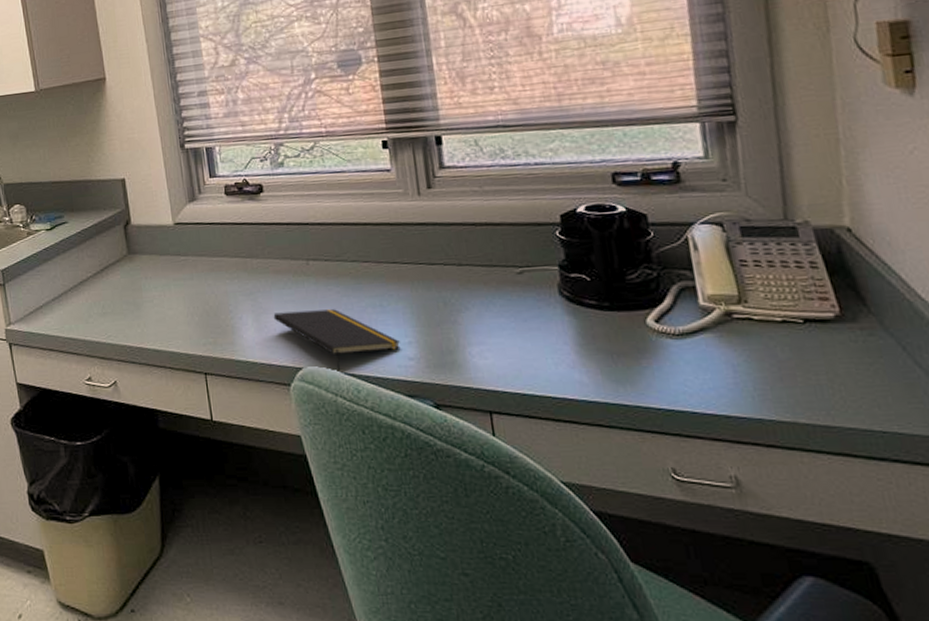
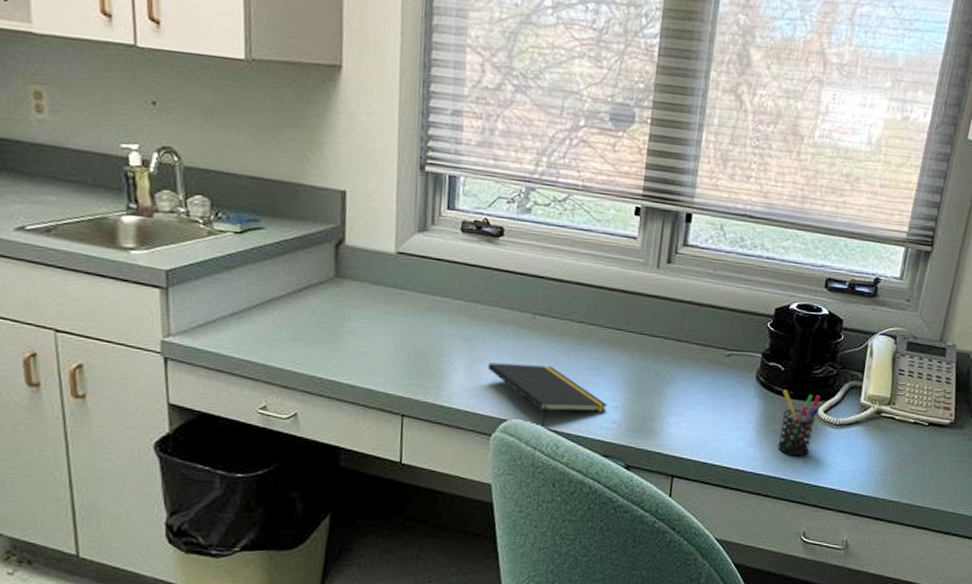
pen holder: none [596,301,651,378] -> present [778,389,820,457]

